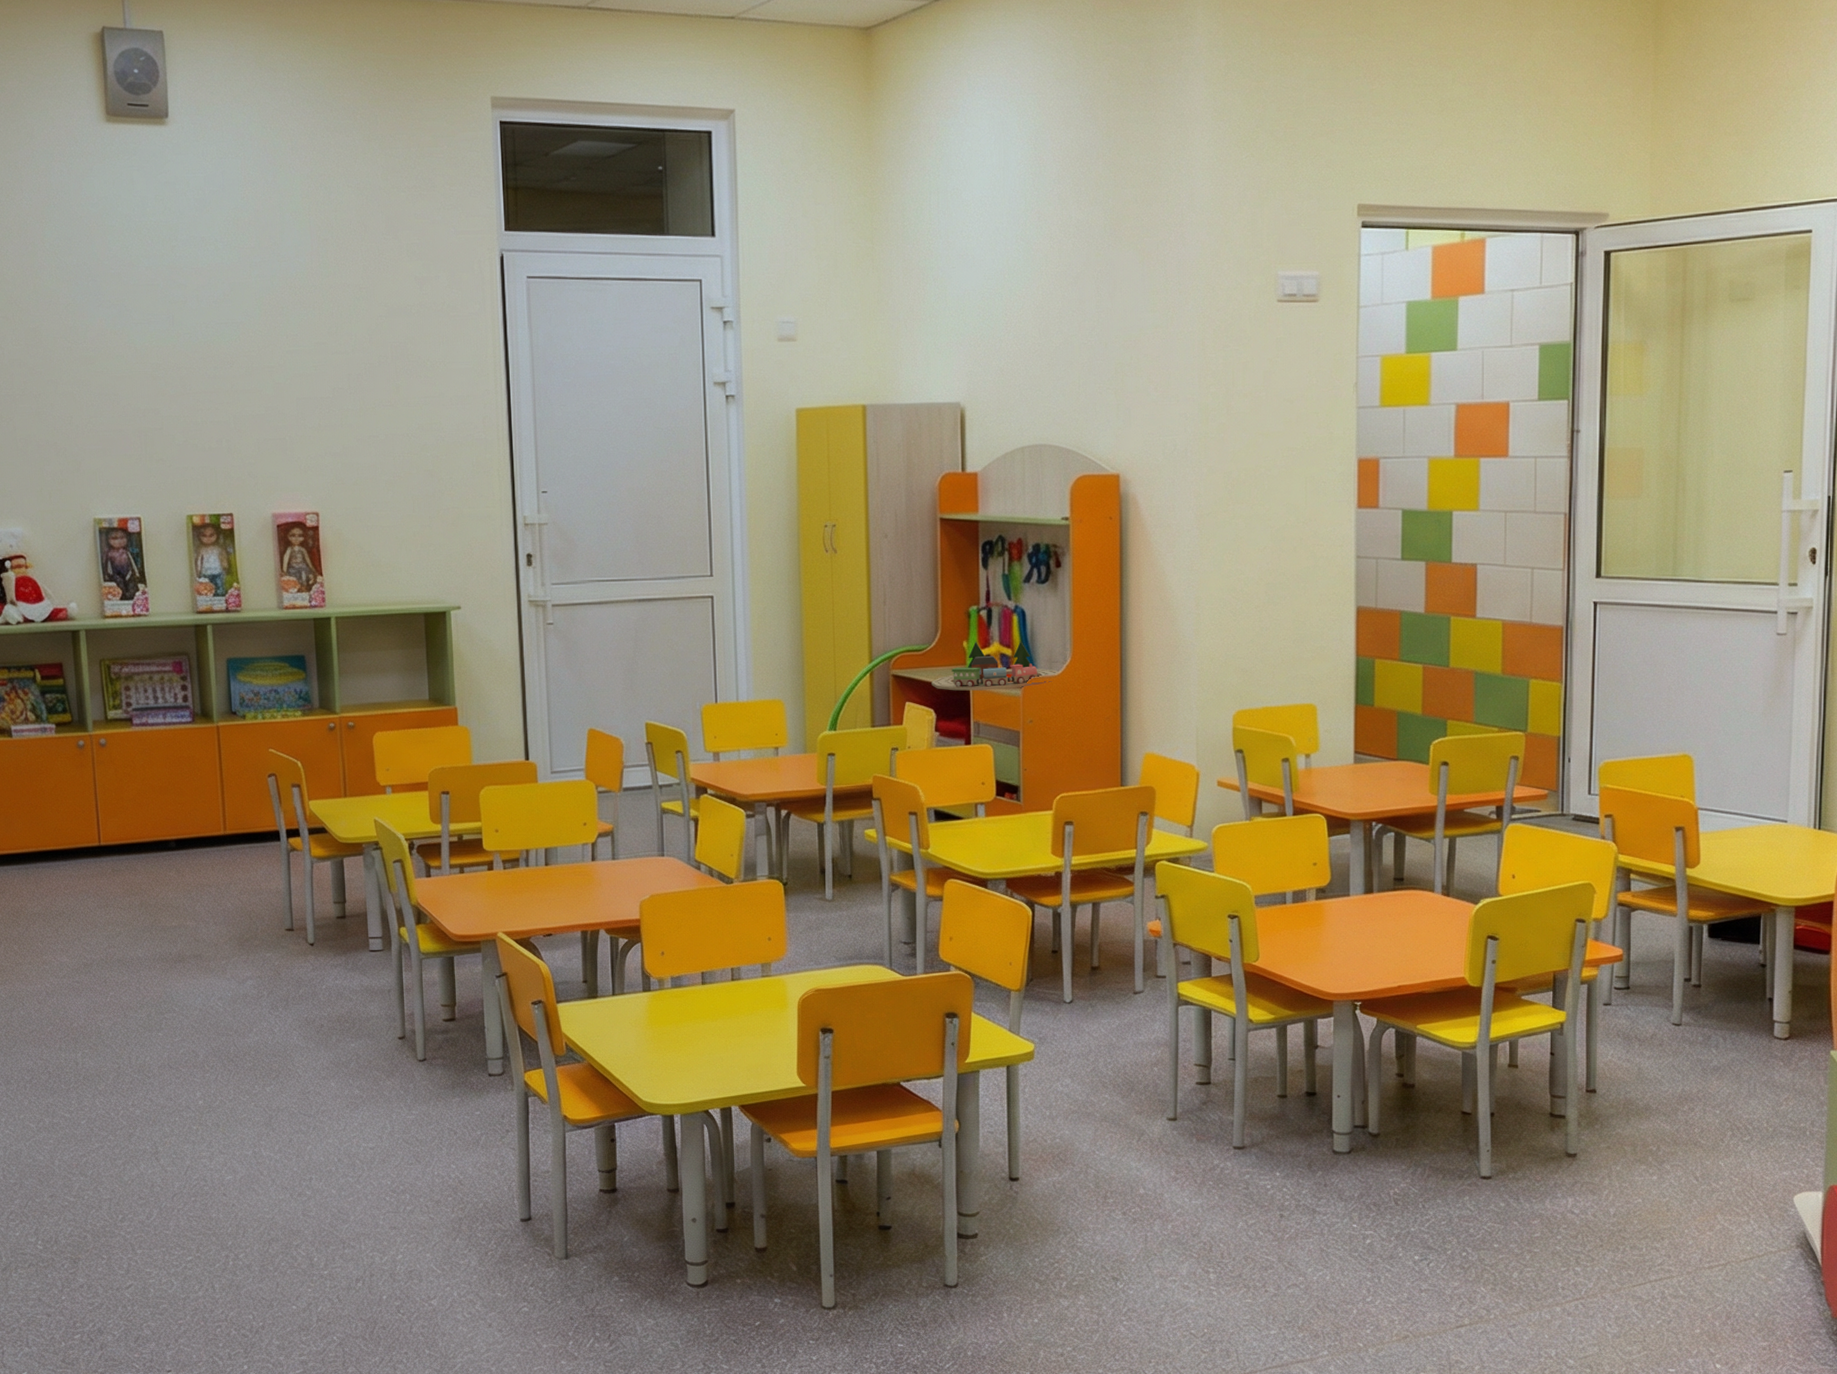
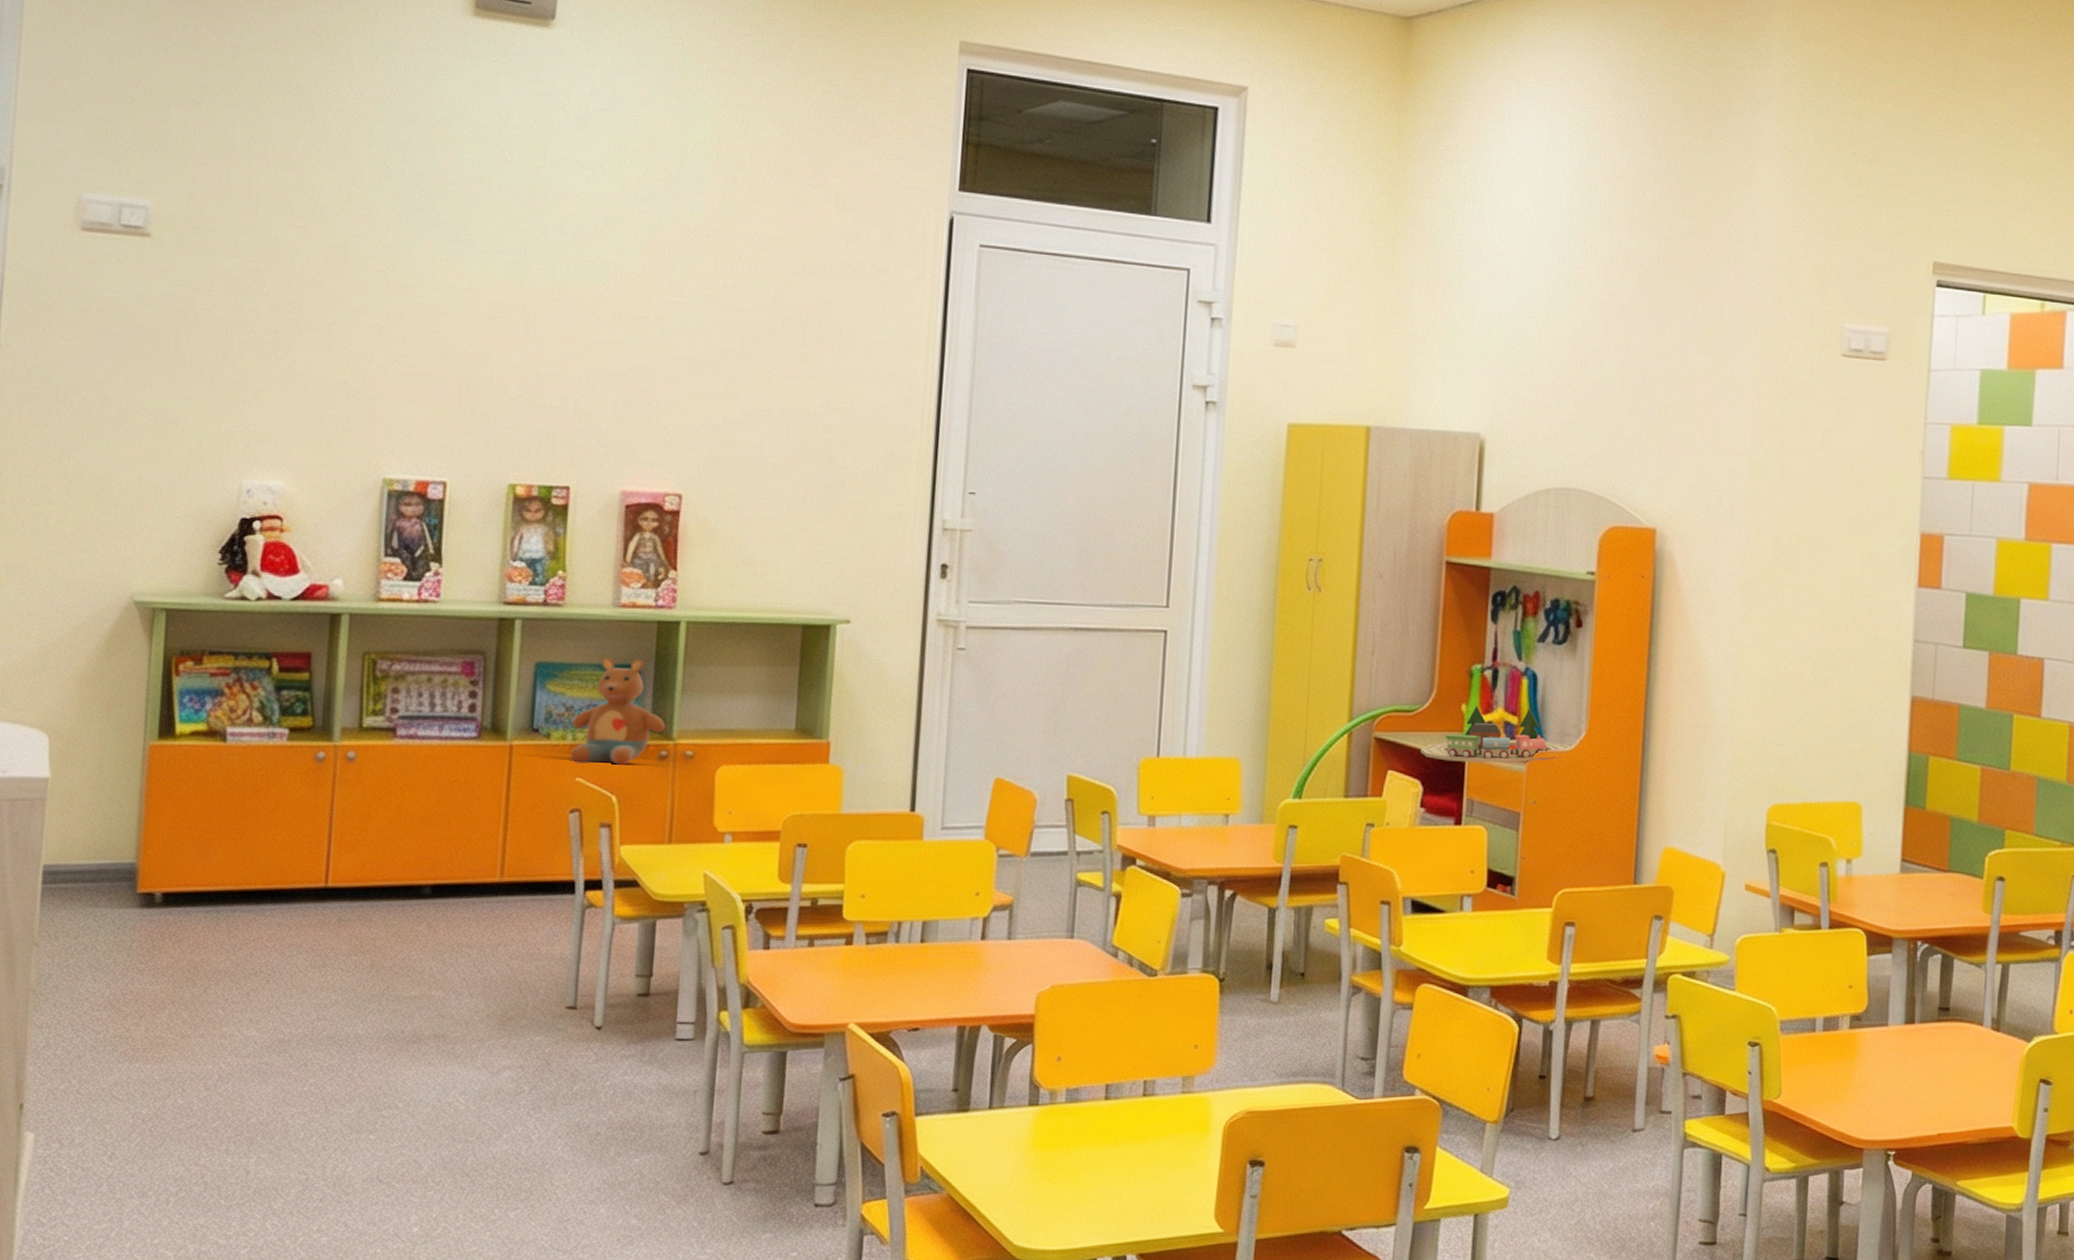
stuffed toy: none [260,650,330,738] -> present [570,657,665,766]

